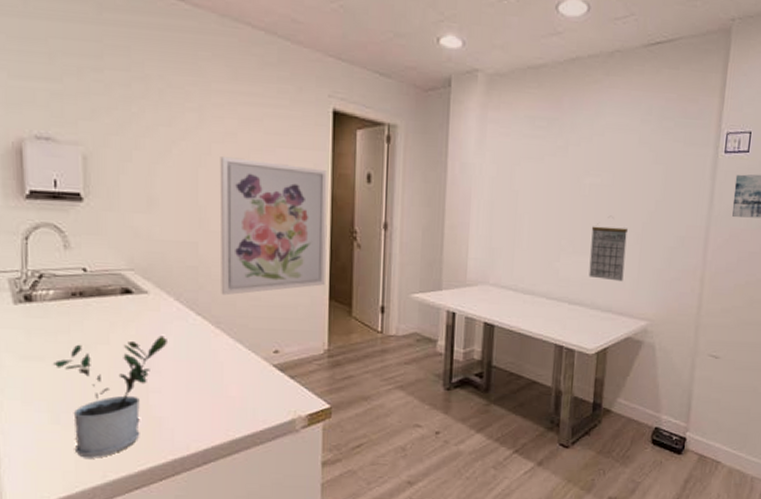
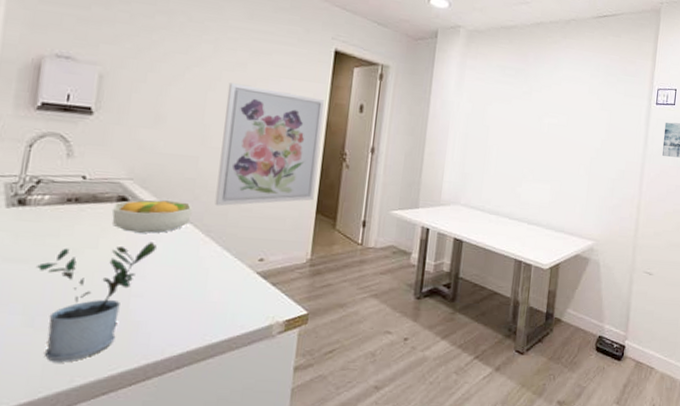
fruit bowl: none [117,290,199,327] -> present [112,199,193,233]
calendar: present [588,223,628,282] -> none [545,156,579,206]

